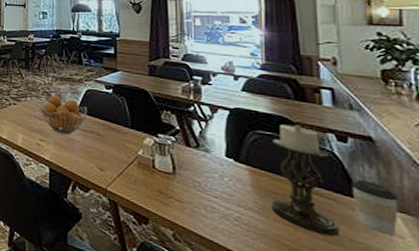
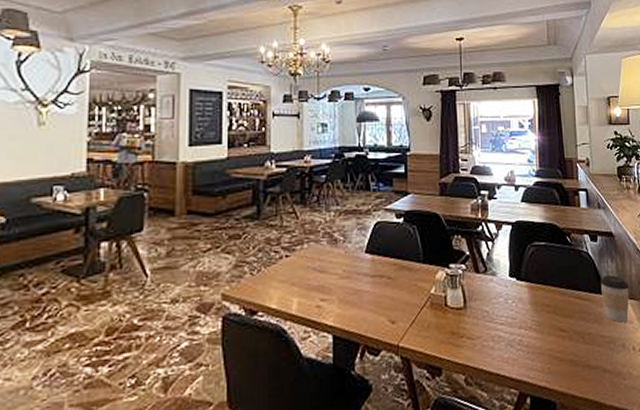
fruit basket: present [38,95,88,135] -> none [317,236,377,286]
candle holder: present [271,124,340,236] -> none [545,230,593,338]

